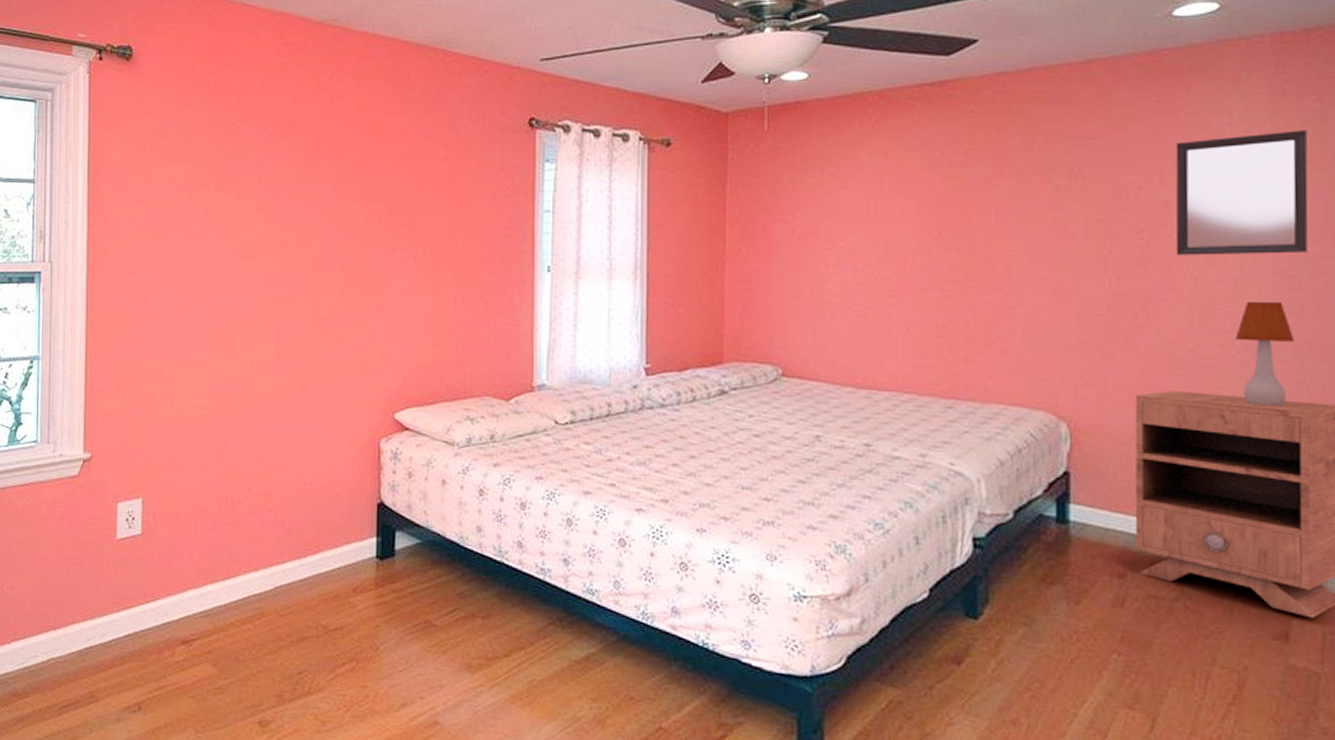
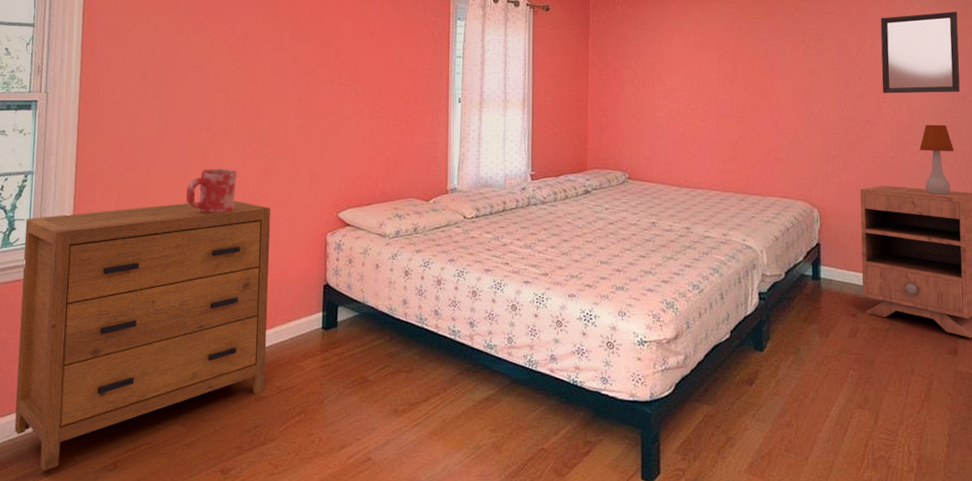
dresser: none [29,395,312,707] -> present [14,200,270,471]
vase: none [211,355,271,410] -> present [186,168,238,213]

